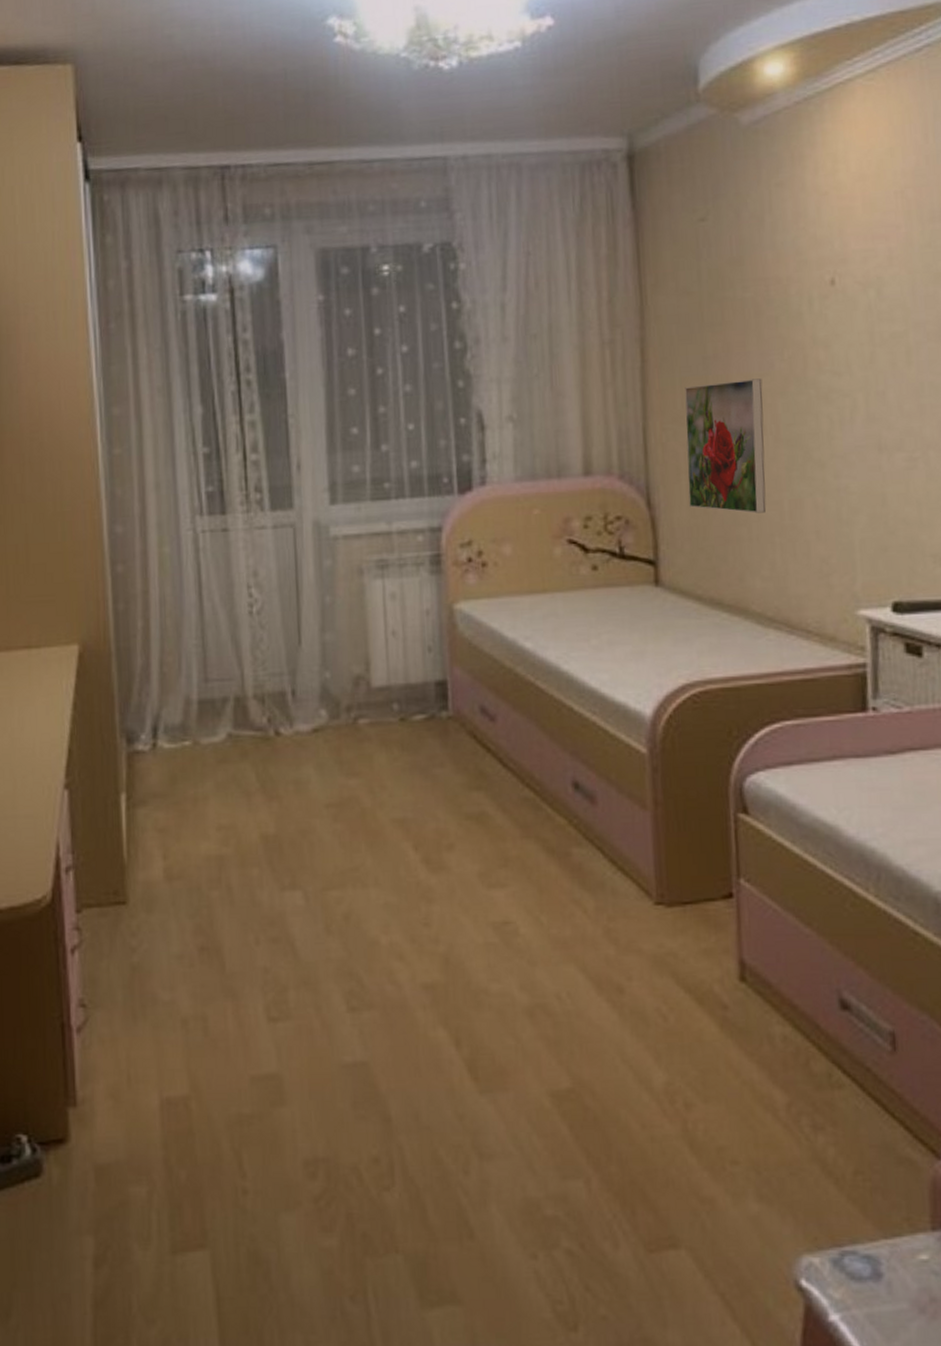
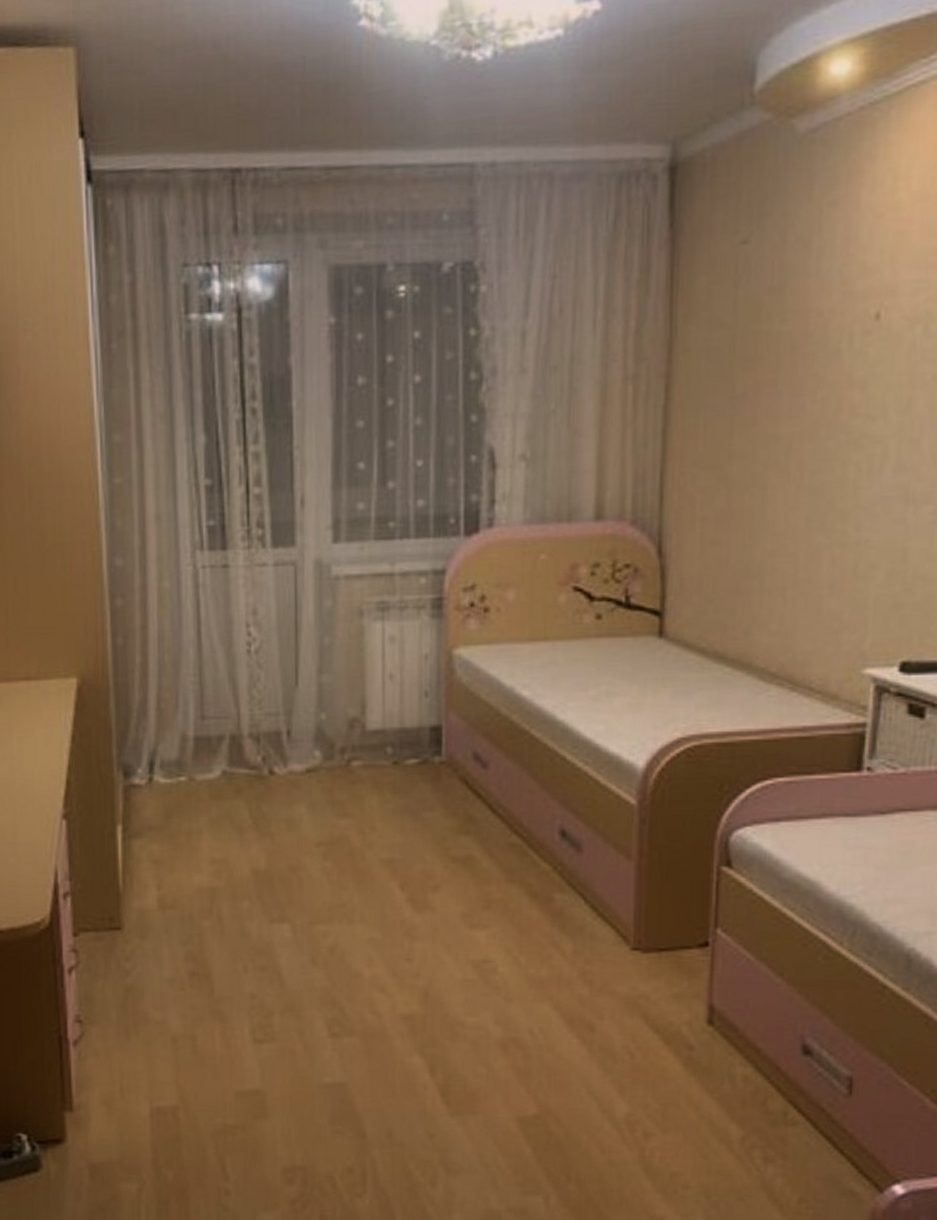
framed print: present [685,378,767,514] -> none [702,421,791,565]

